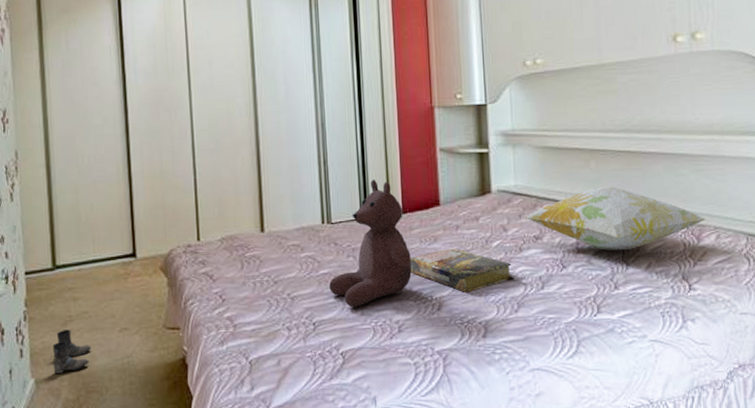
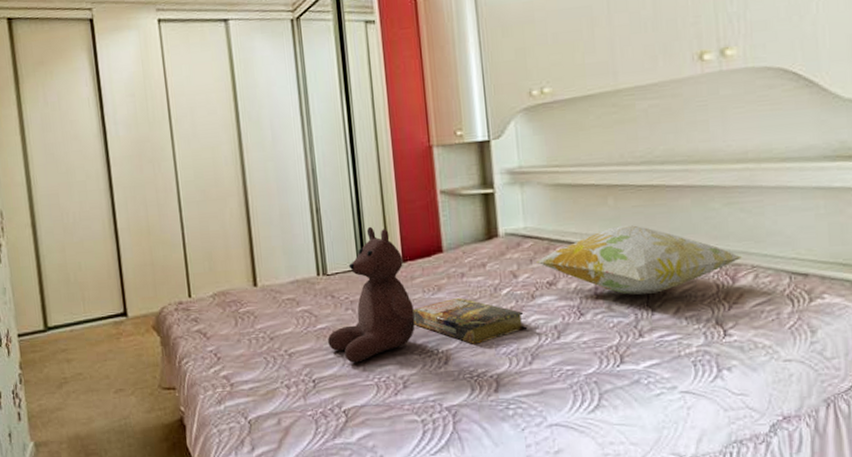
boots: present [52,330,91,375] -> none [49,392,88,437]

